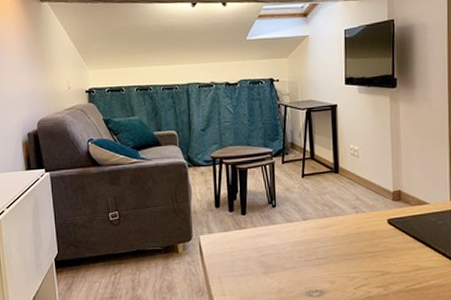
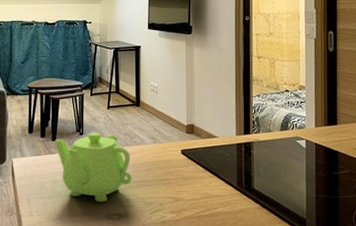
teapot: none [244,204,332,279] -> present [55,133,132,203]

